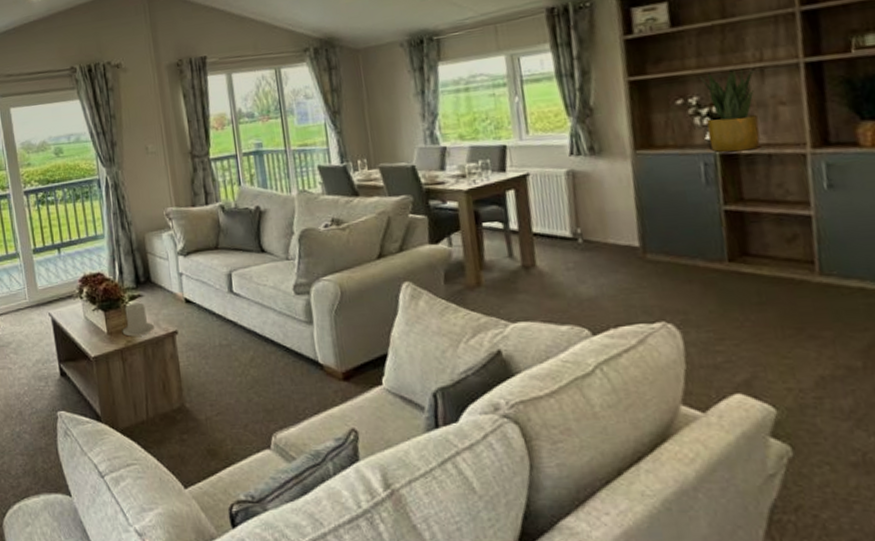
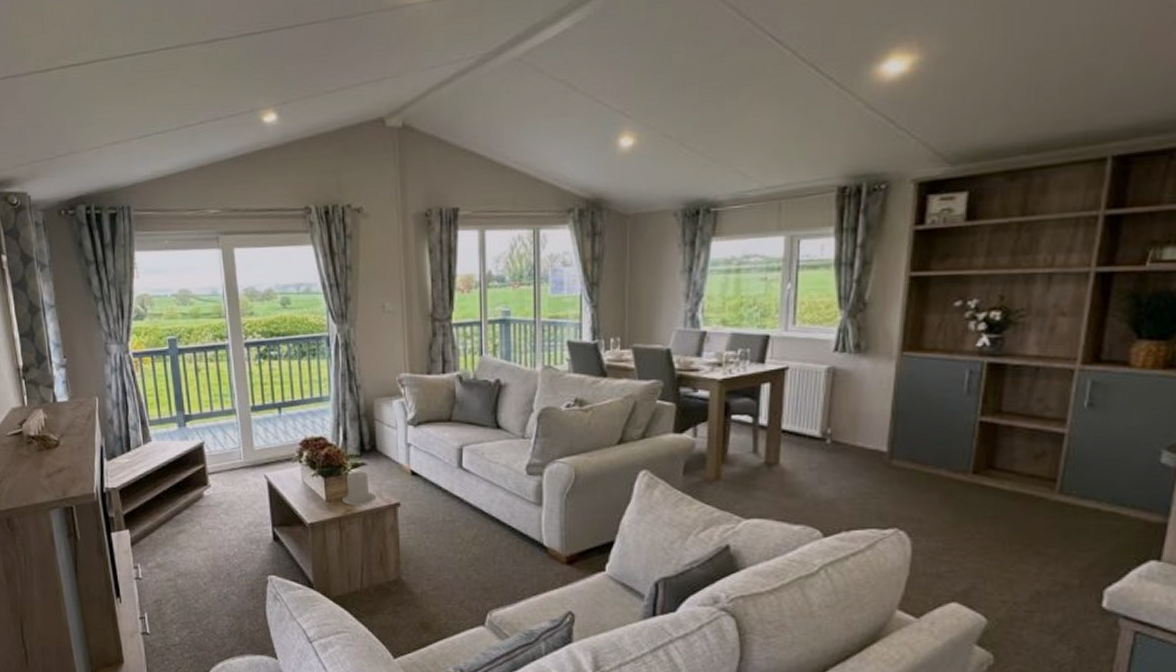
planter: present [700,69,761,153] -> none [979,273,1041,362]

